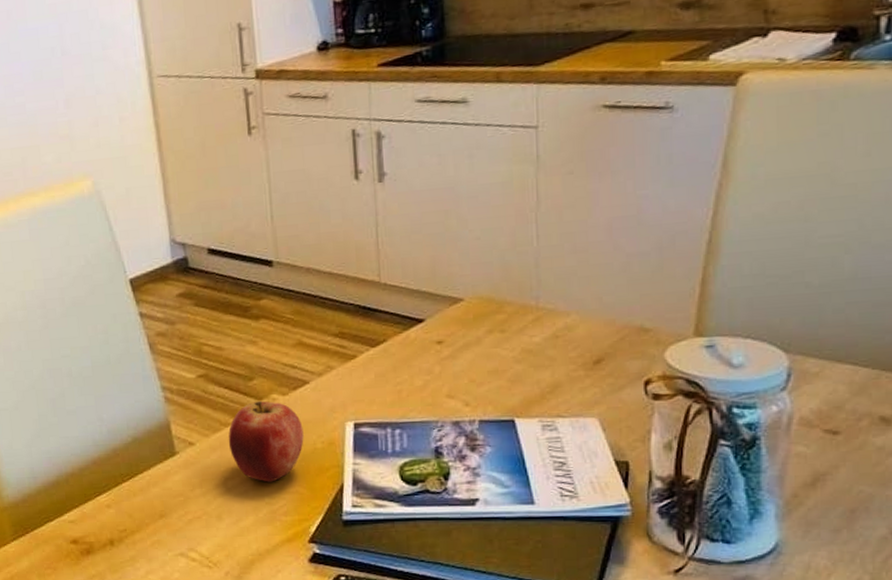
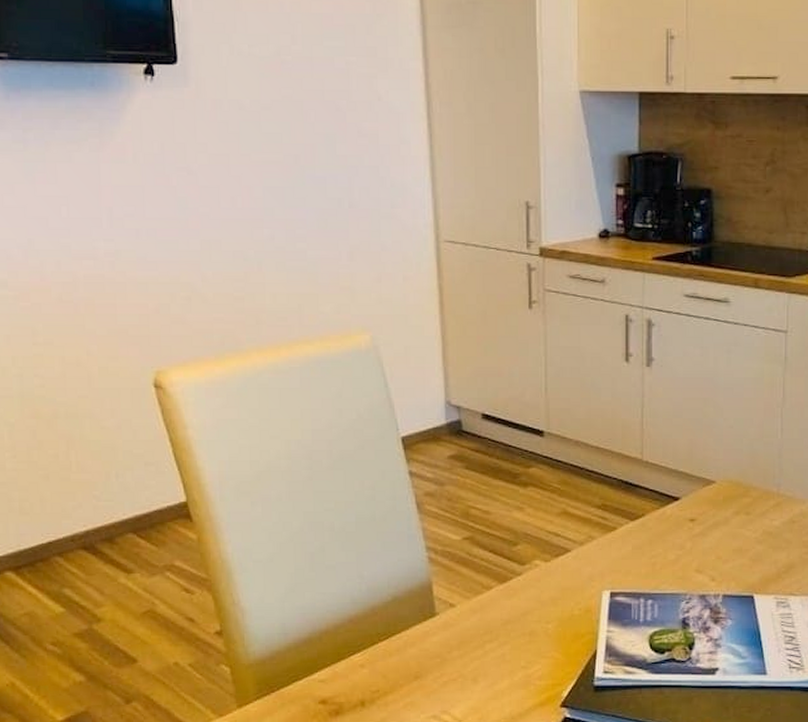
apple: present [228,400,304,482] -> none [489,566,562,647]

